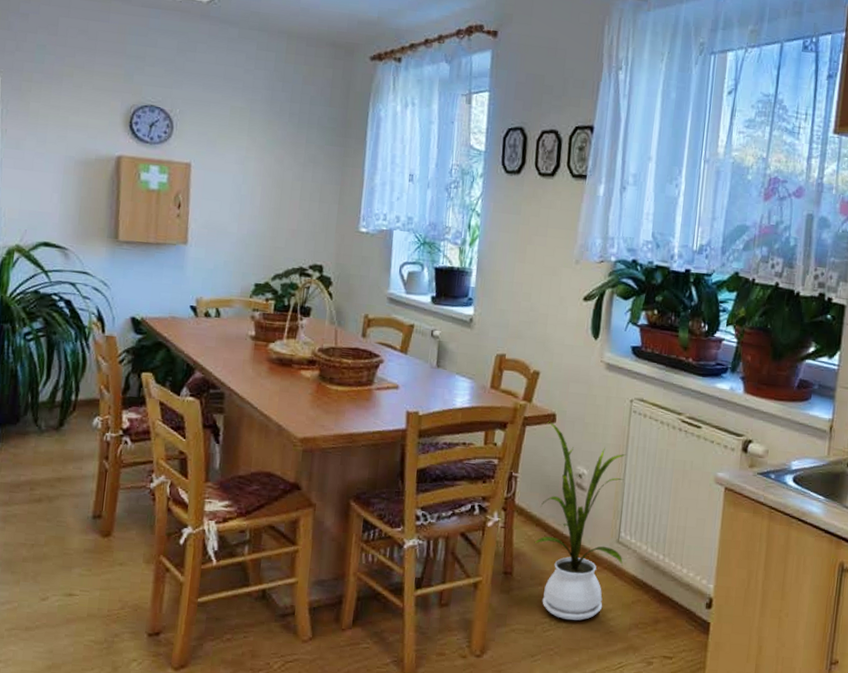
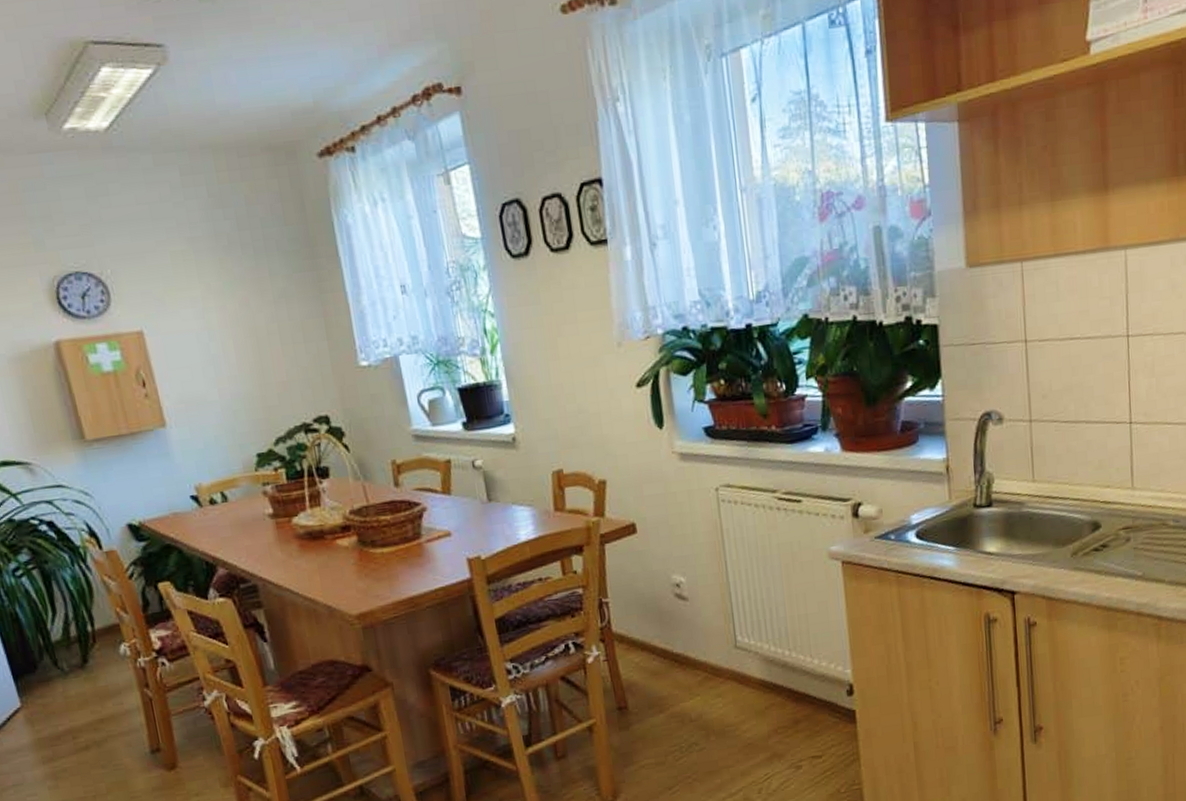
house plant: present [534,421,626,621] -> none [628,532,748,743]

